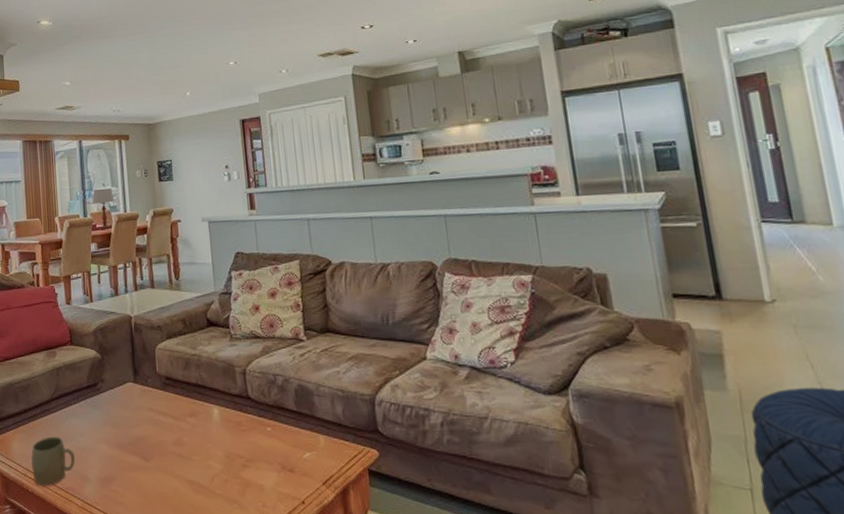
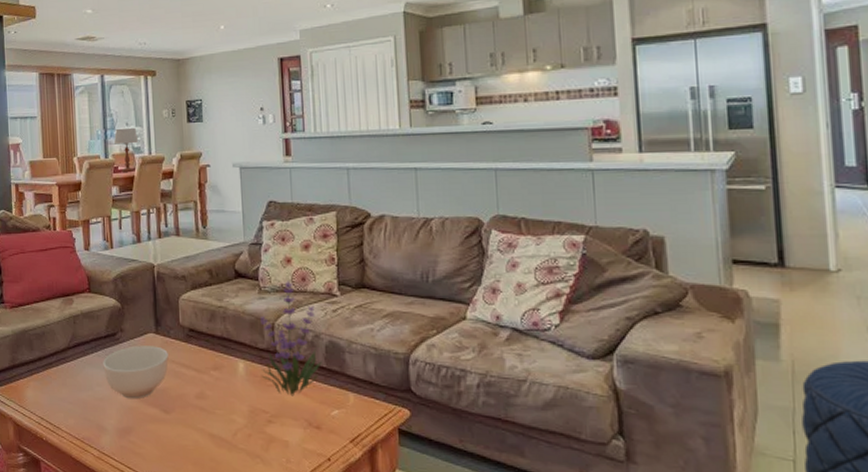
mug: present [31,436,75,486] -> none [46,385,92,435]
bowl: none [85,395,147,447] -> present [103,345,169,398]
plant: none [232,328,293,441] -> present [260,281,322,397]

